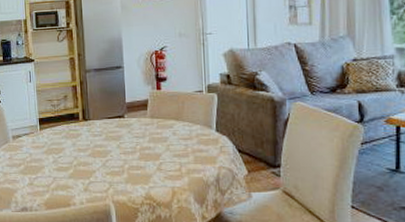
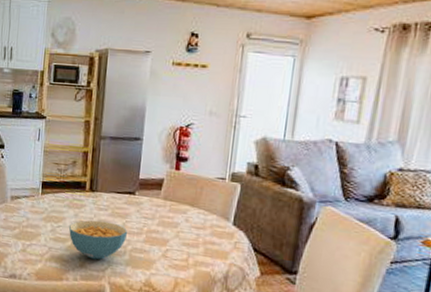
cereal bowl: none [68,146,123,182] -> present [68,220,127,260]

